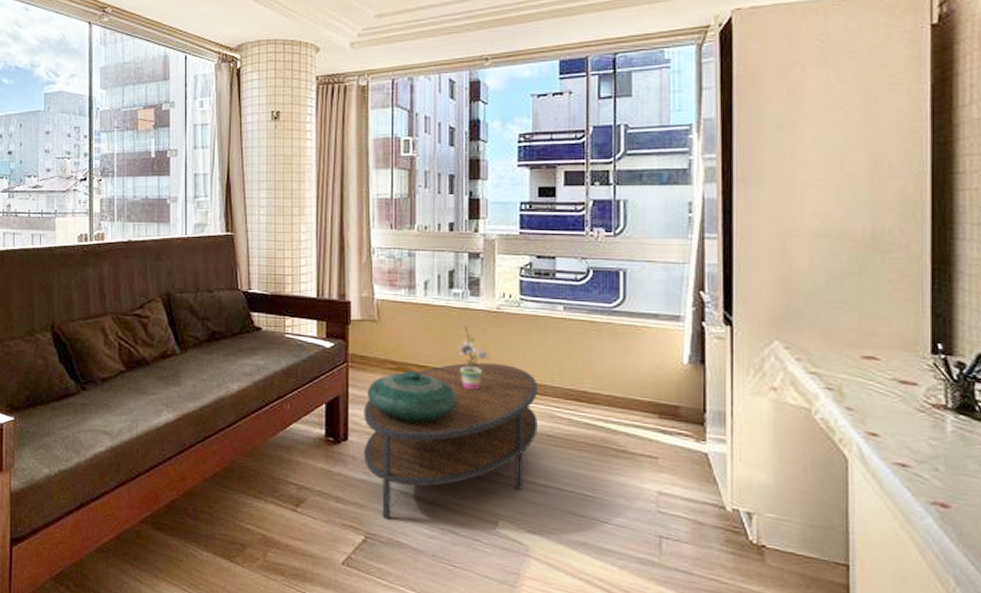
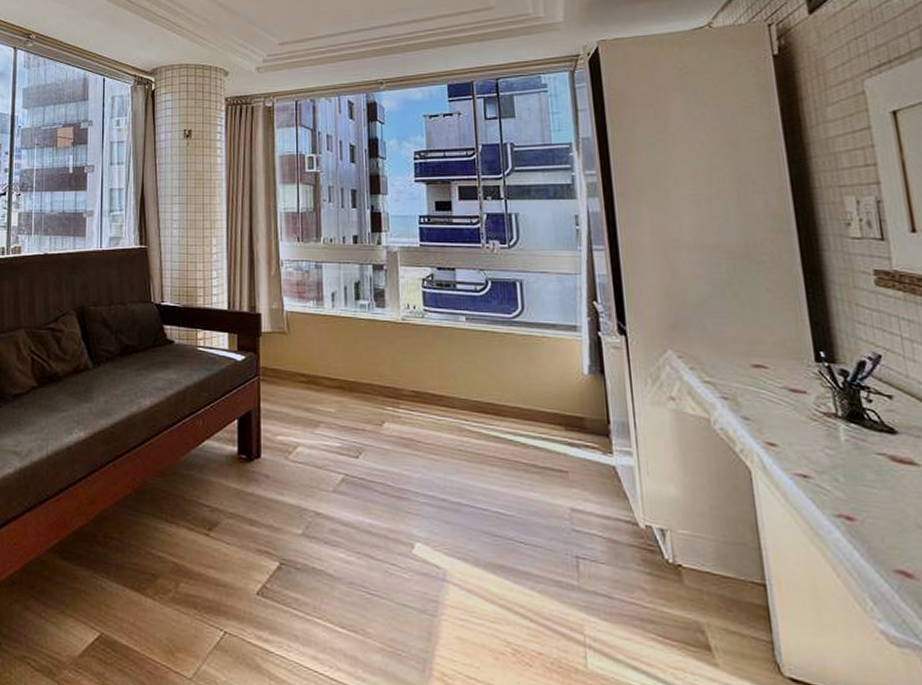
coffee table: present [363,362,537,521] -> none [275,374,448,544]
decorative bowl: present [366,371,458,423] -> none [278,384,369,439]
potted plant: present [457,325,489,390] -> none [365,336,397,403]

